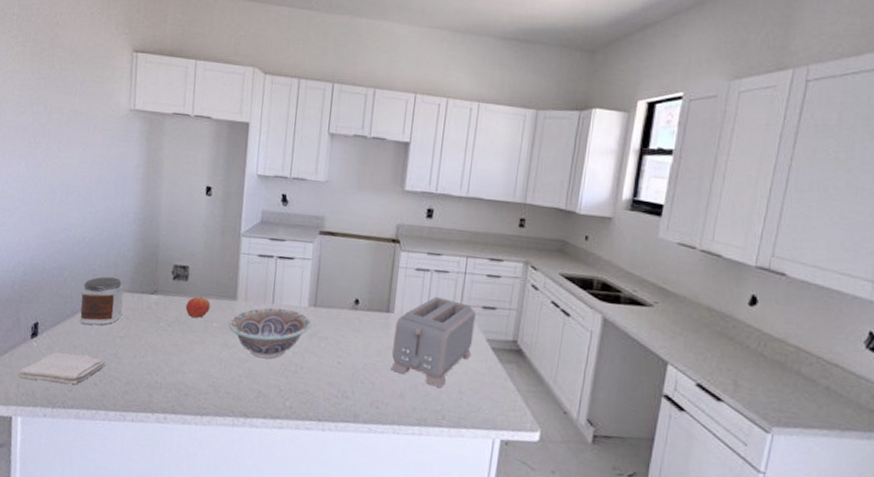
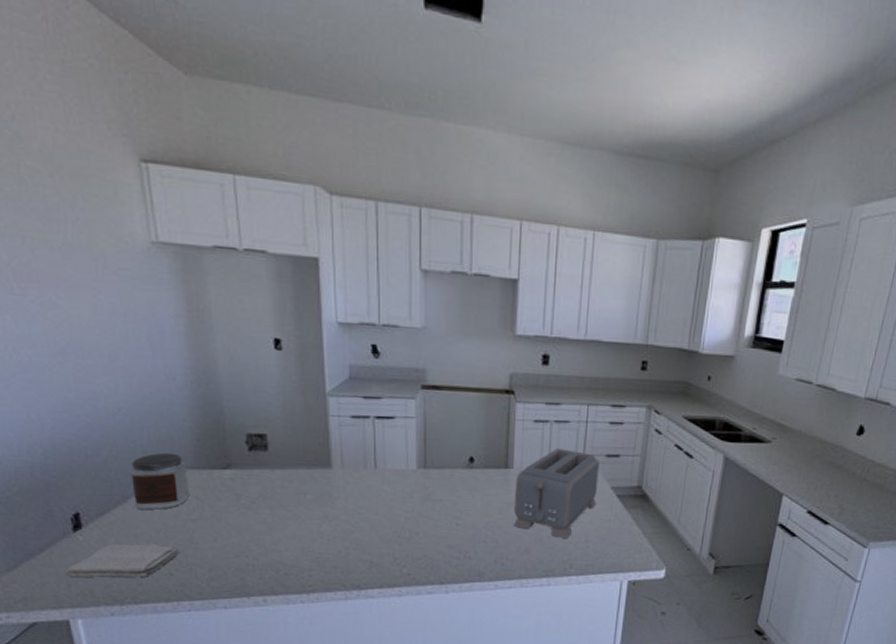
apple: present [185,296,211,318] -> none [270,467,300,491]
decorative bowl: present [228,307,312,359] -> none [325,473,423,528]

